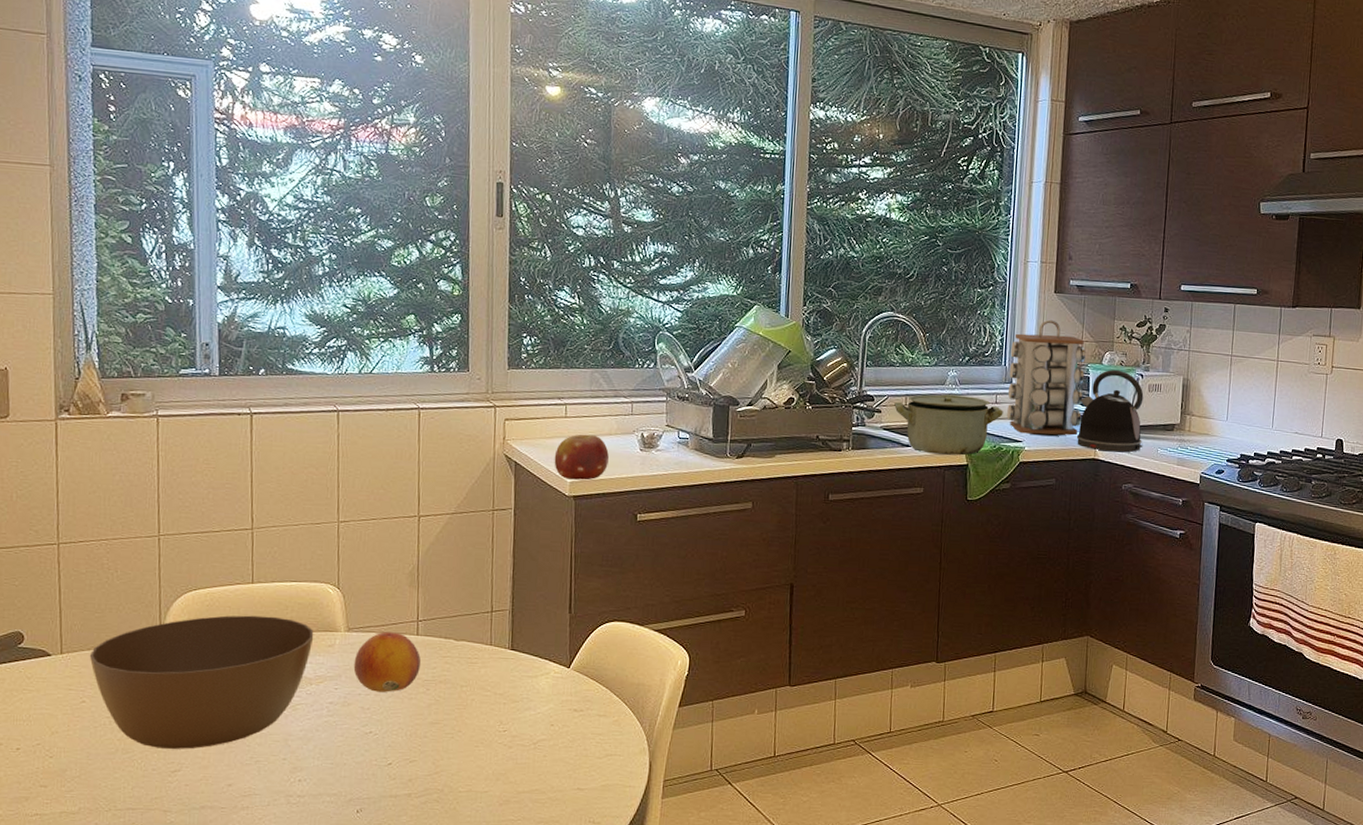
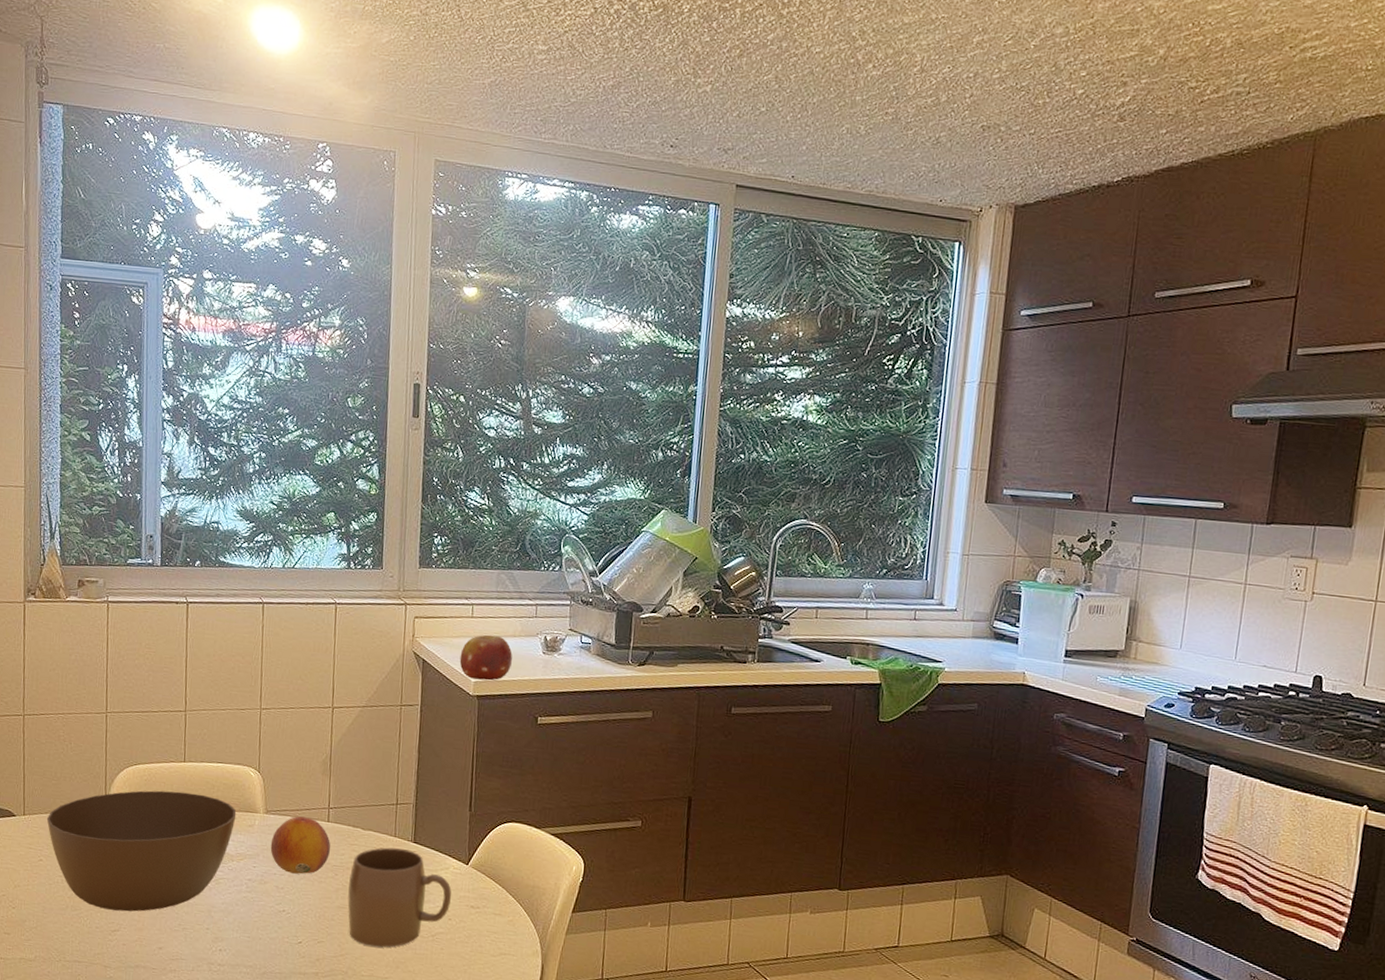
mug: none [441,657,554,761] -> present [347,847,452,947]
cooking pot: present [894,394,1003,456] -> none [804,607,923,674]
spice rack: present [1007,319,1086,437] -> none [926,531,1018,658]
kettle: present [1076,369,1144,453] -> none [1003,587,1083,679]

